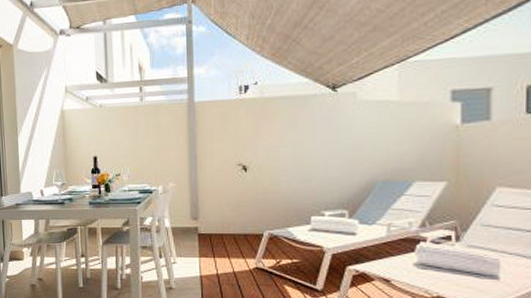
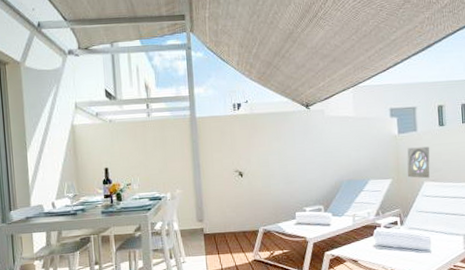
wall ornament: none [470,141,509,183] -> present [407,146,430,179]

